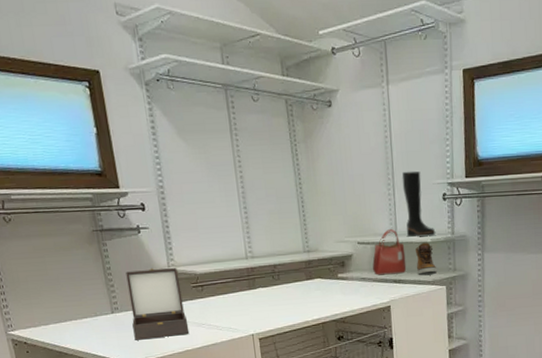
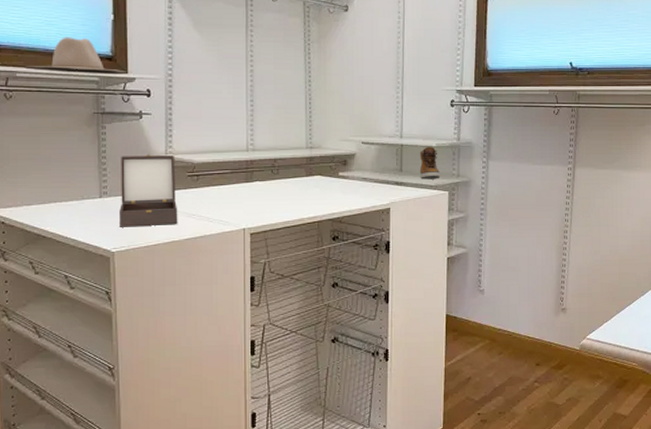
hat: none [18,154,119,192] -> present [25,37,127,75]
handbag: present [372,228,407,276] -> none [374,130,409,176]
boot: present [402,171,436,237] -> none [411,76,442,141]

